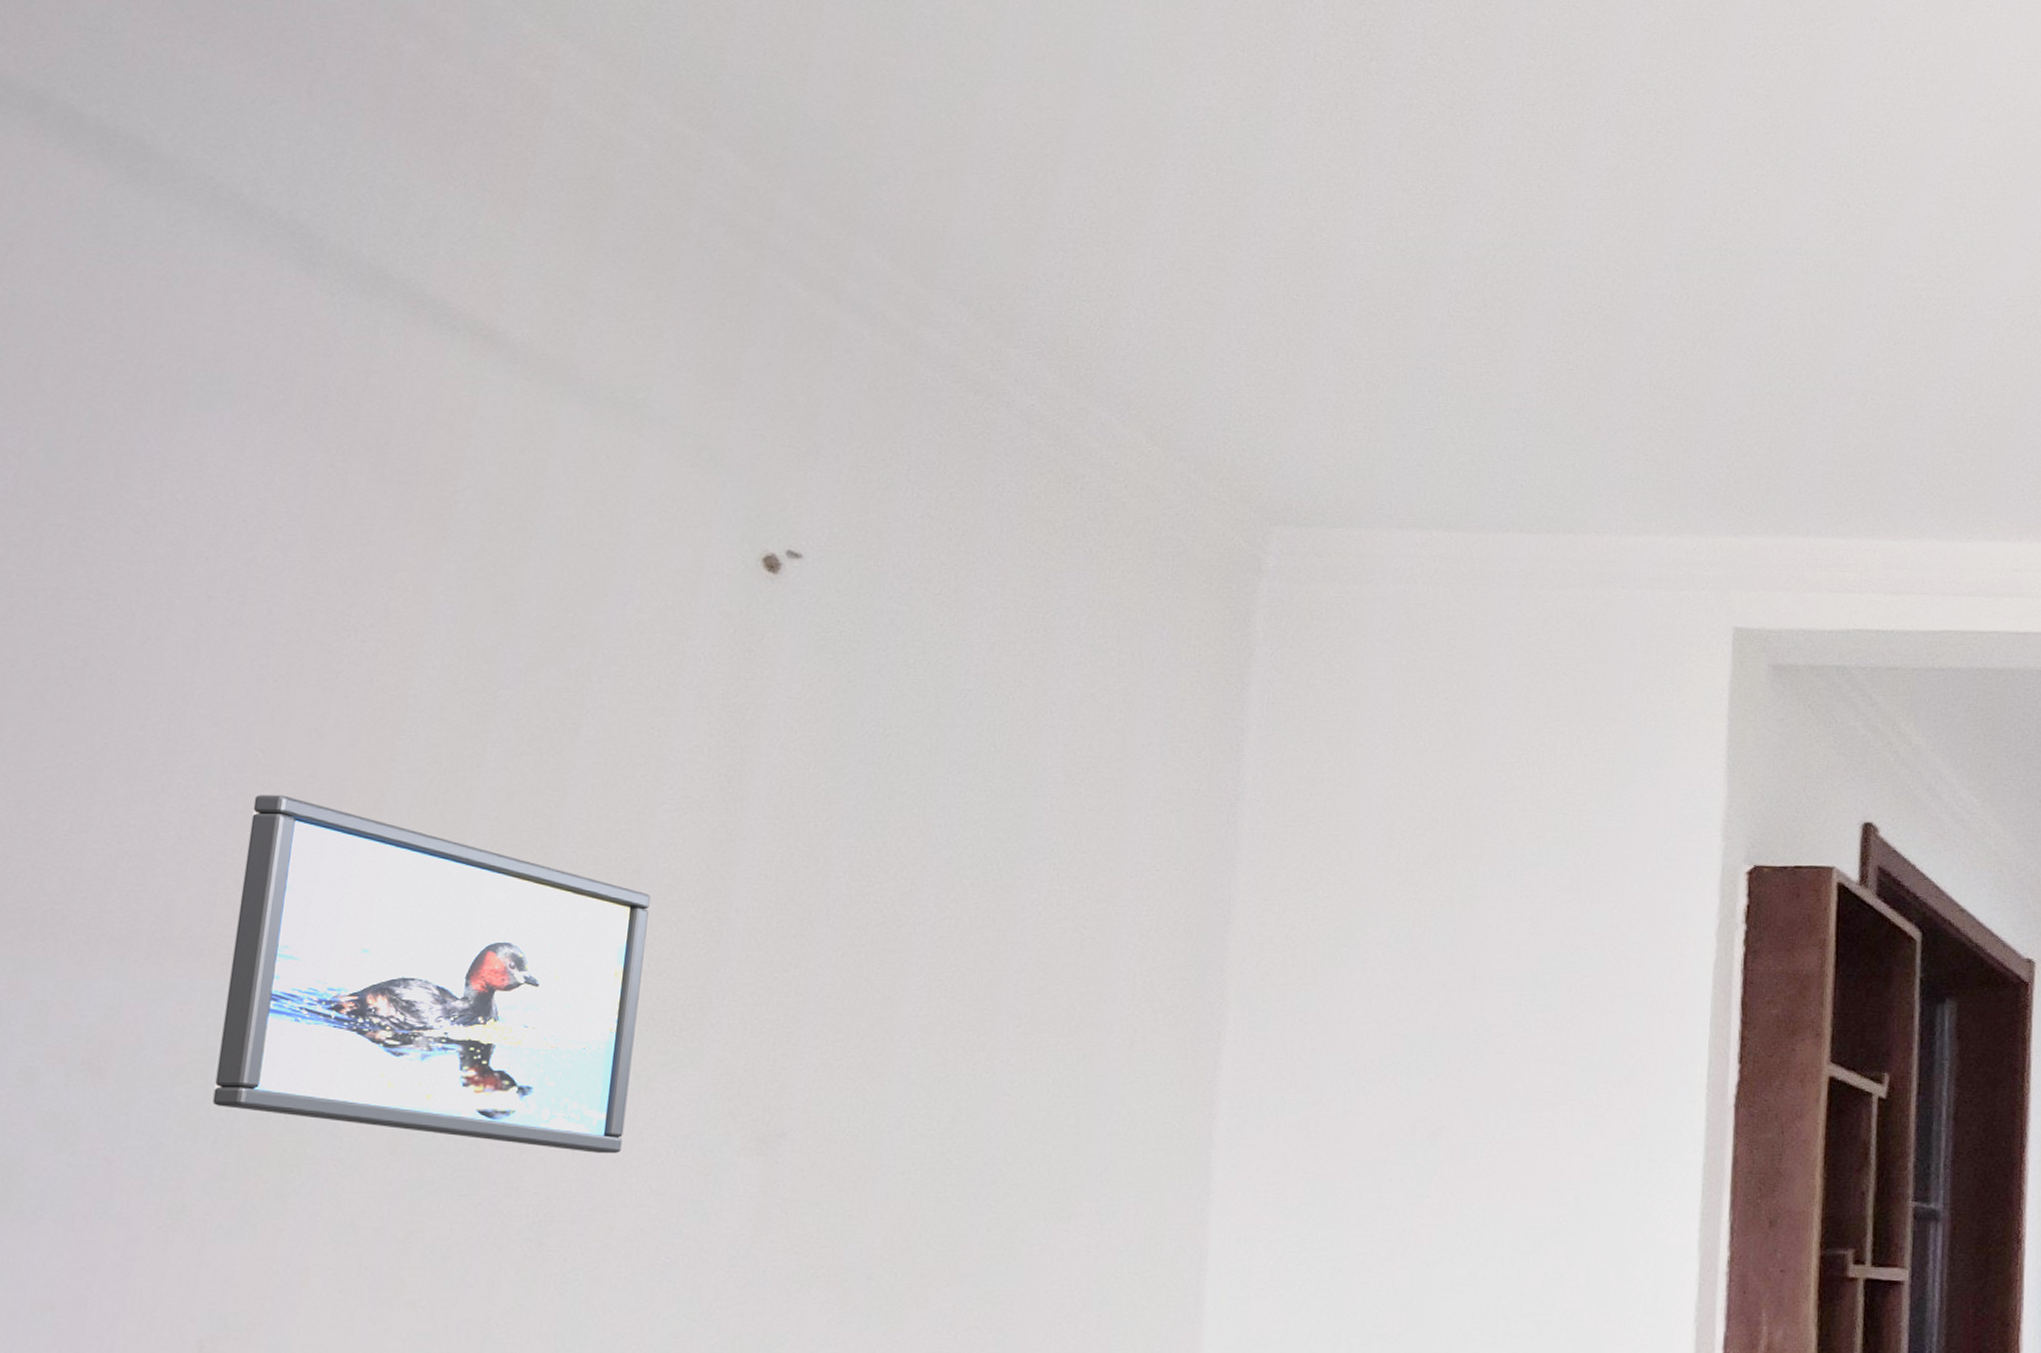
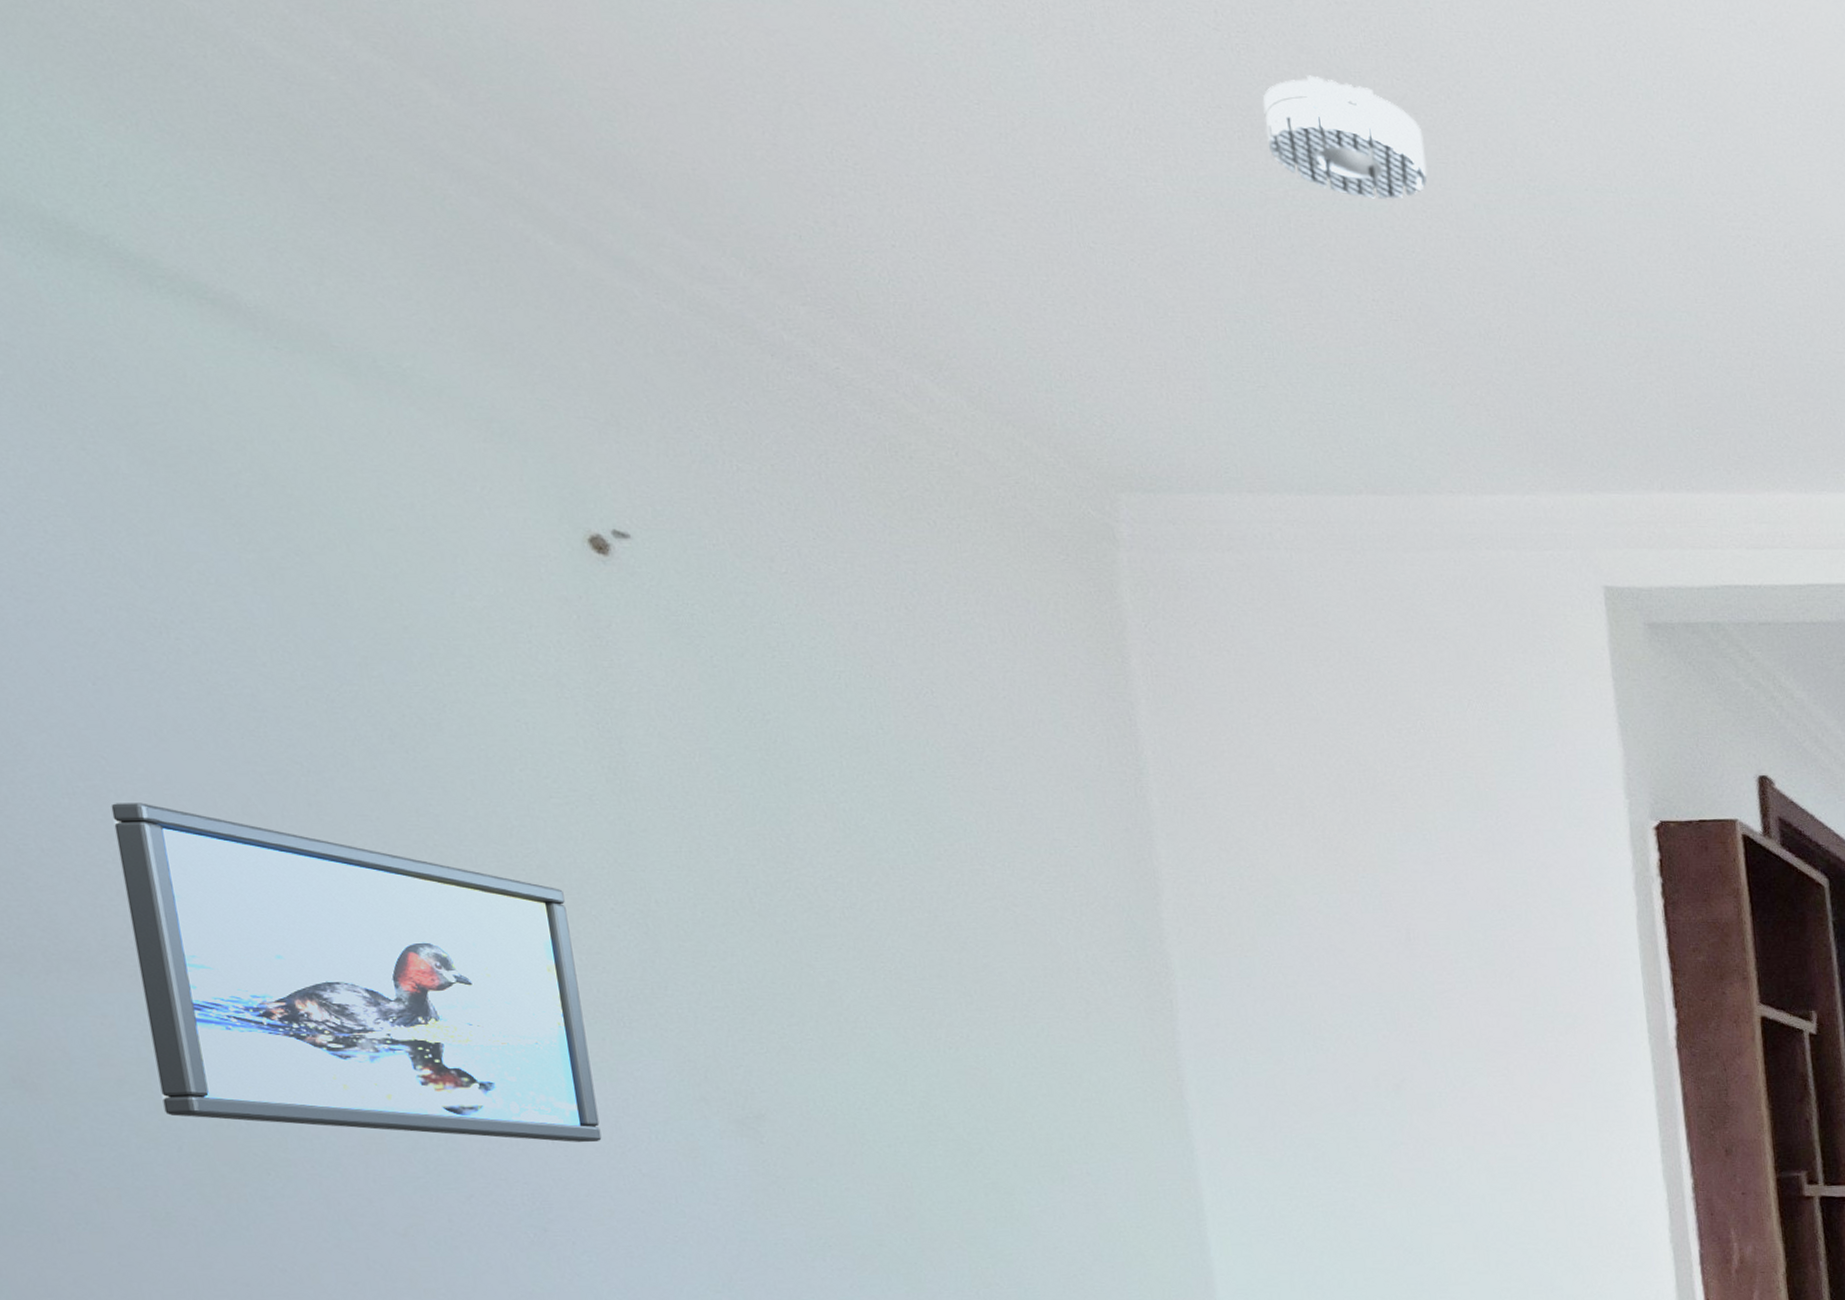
smoke detector: none [1479,148,1628,259] -> present [1262,75,1427,199]

